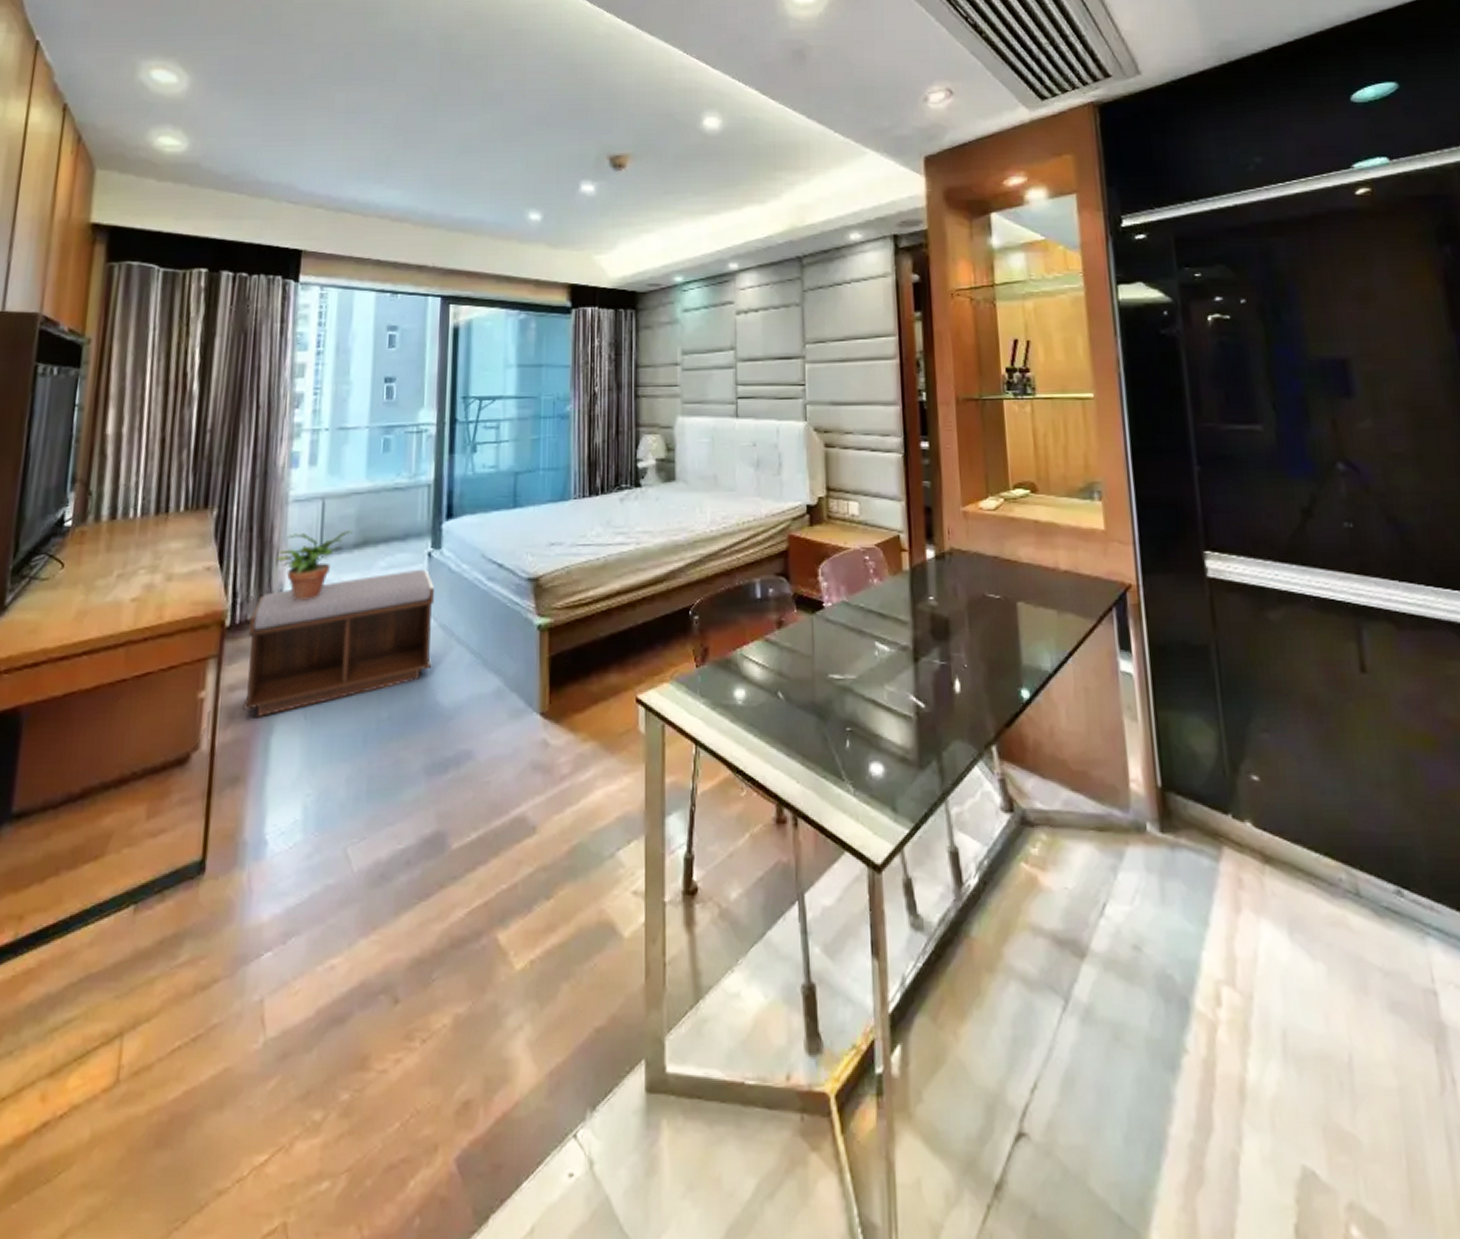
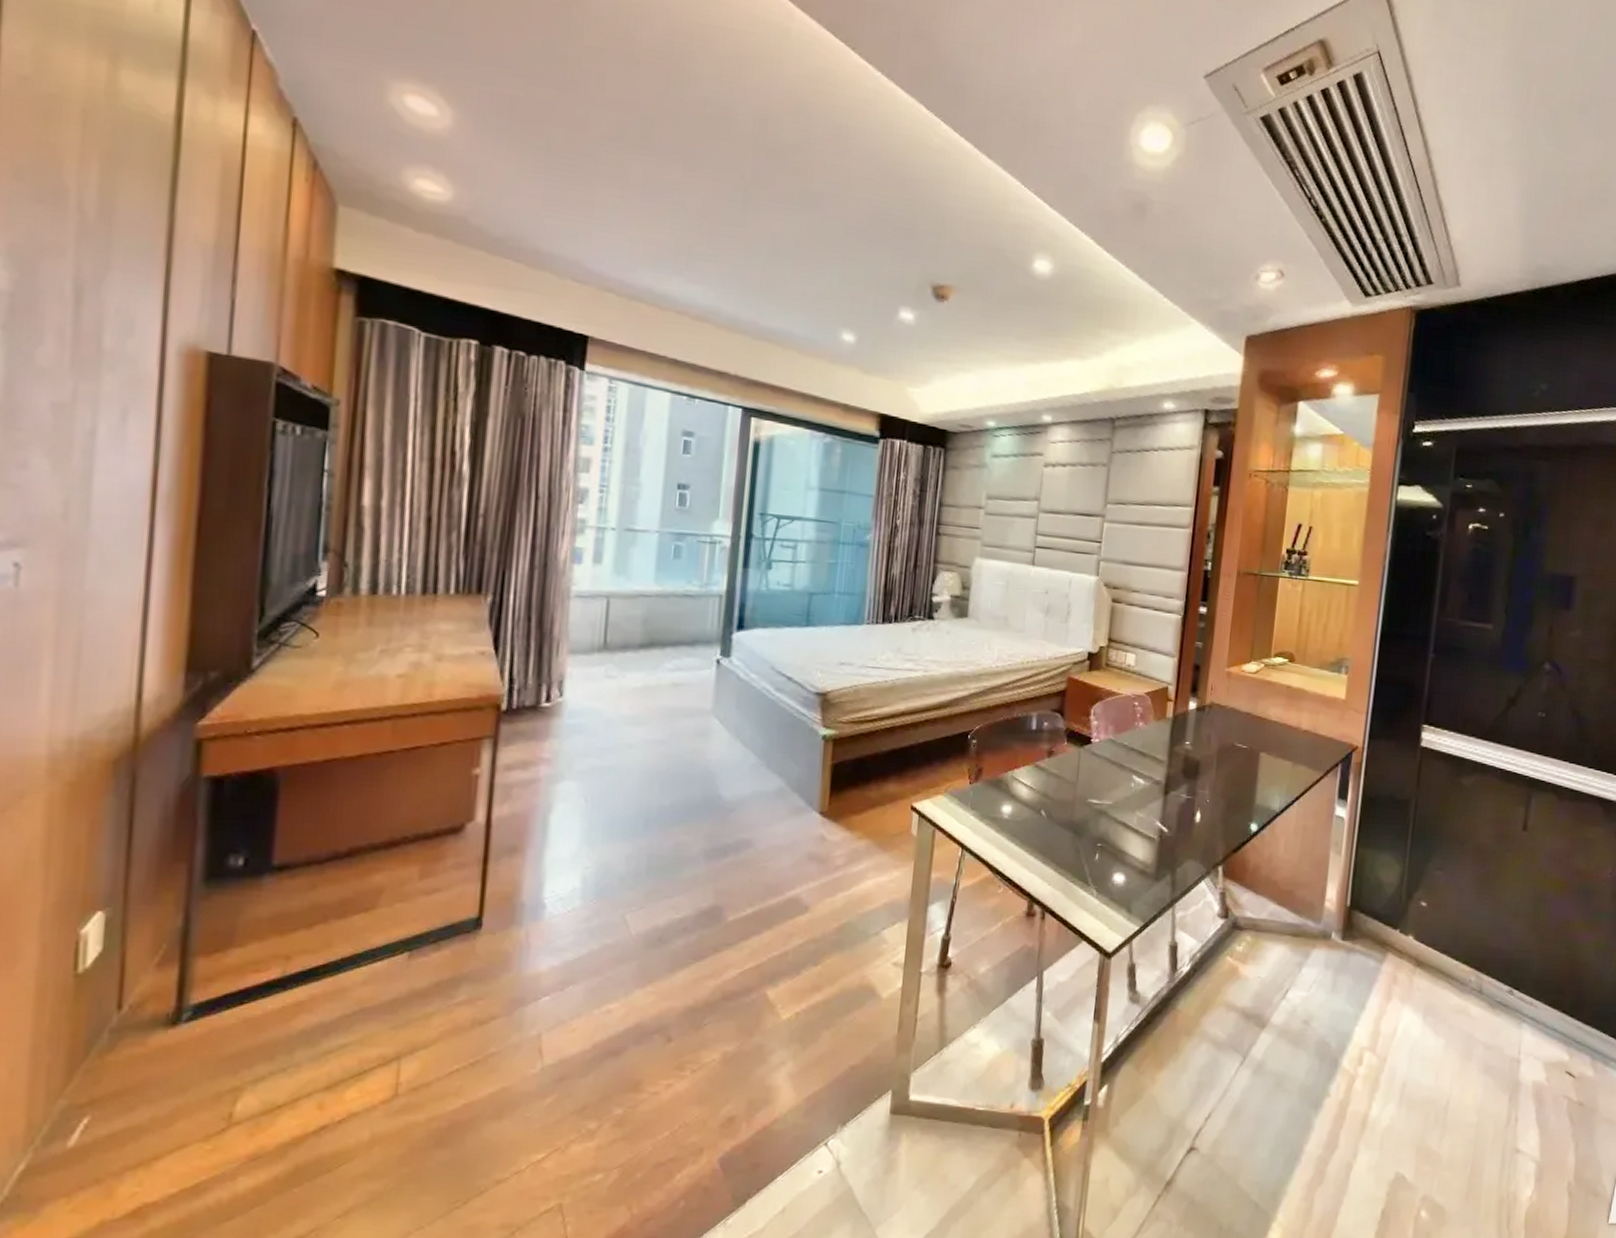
bench: present [243,569,435,718] -> none [520,674,723,797]
potted plant: present [277,531,353,601] -> none [557,628,639,693]

